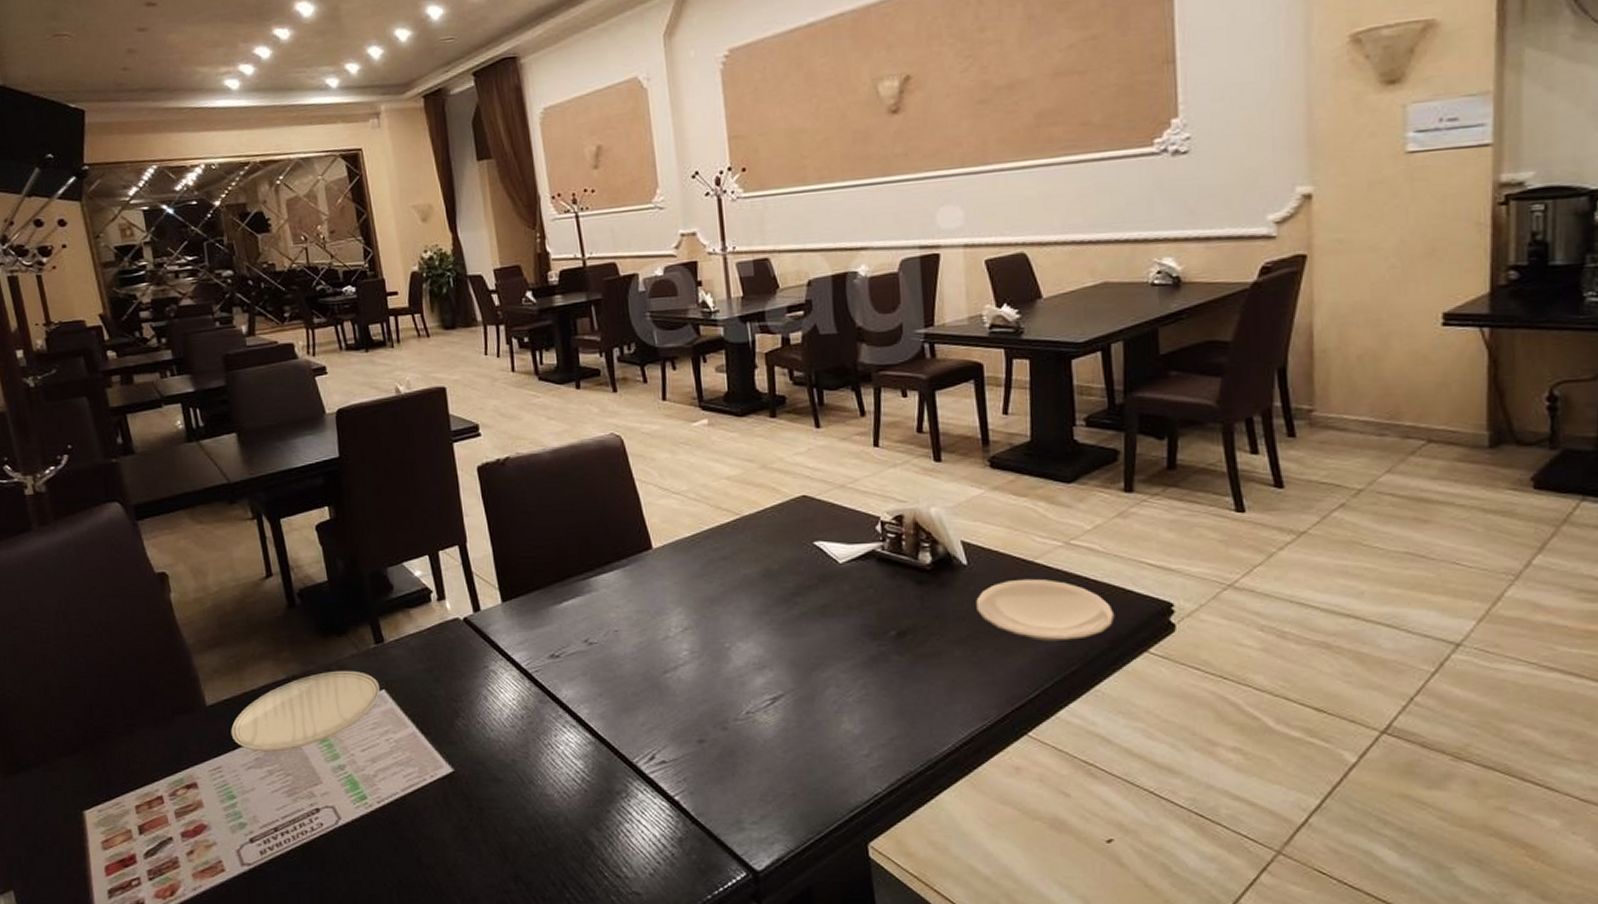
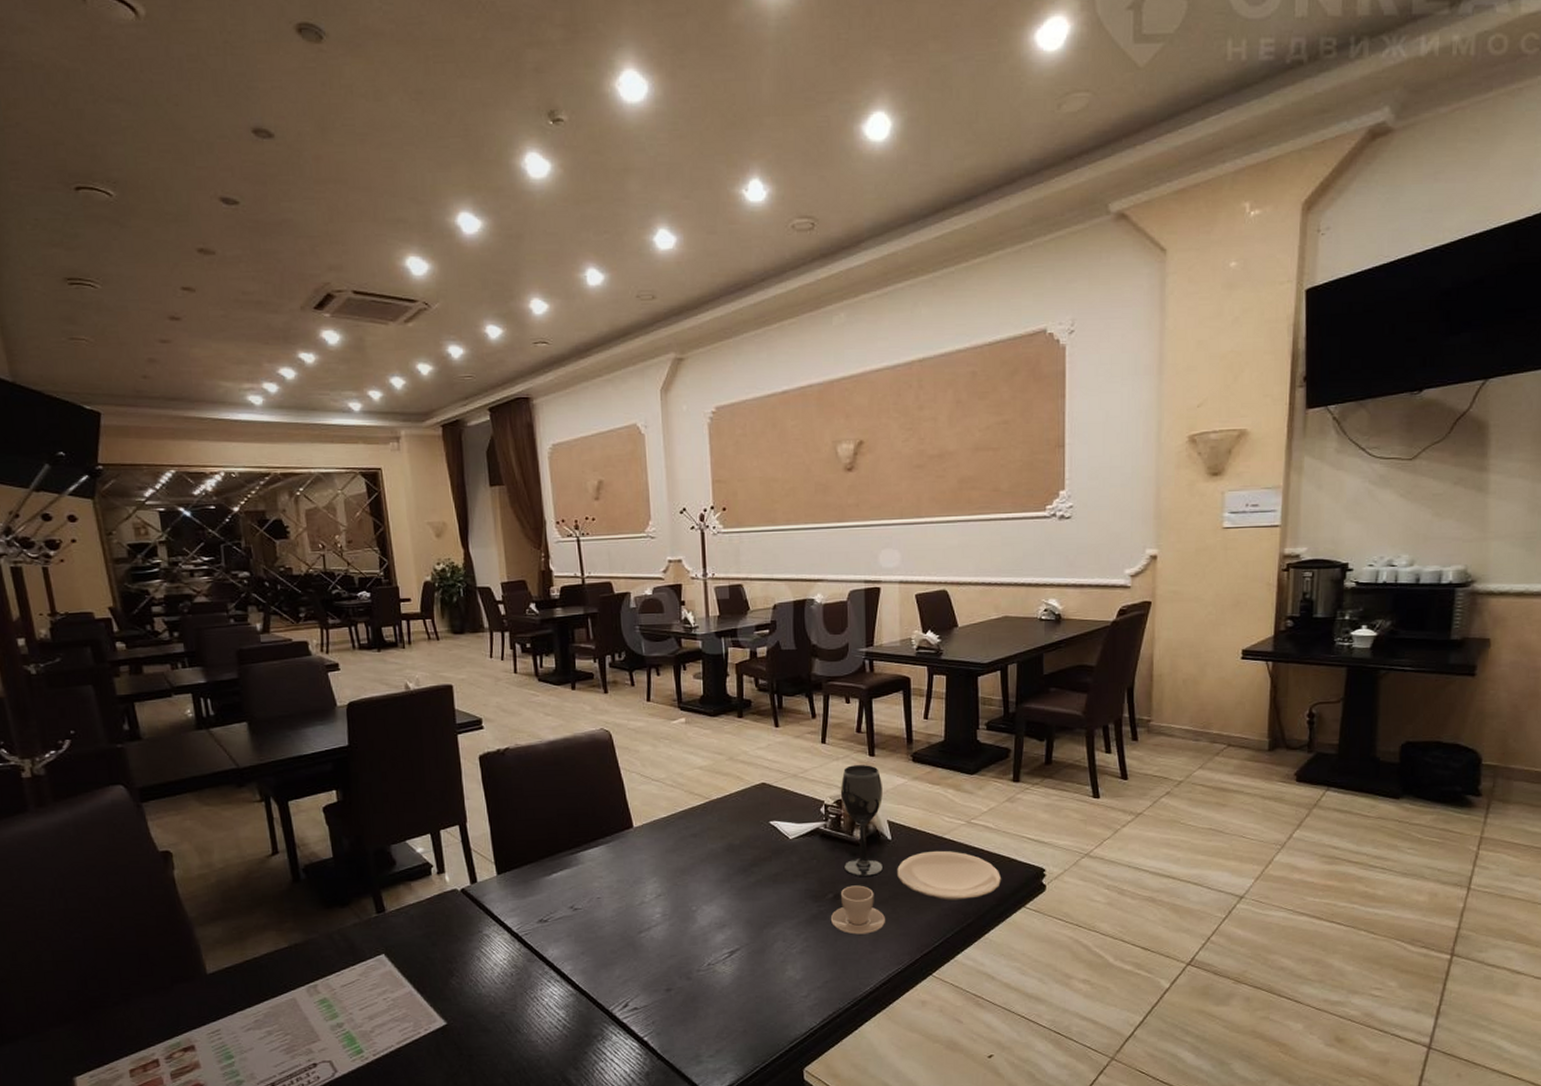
plate: present [230,670,381,752] -> none [231,937,380,1015]
teacup: none [893,620,965,682] -> present [830,885,886,935]
wine glass: none [899,472,959,610] -> present [840,765,884,876]

